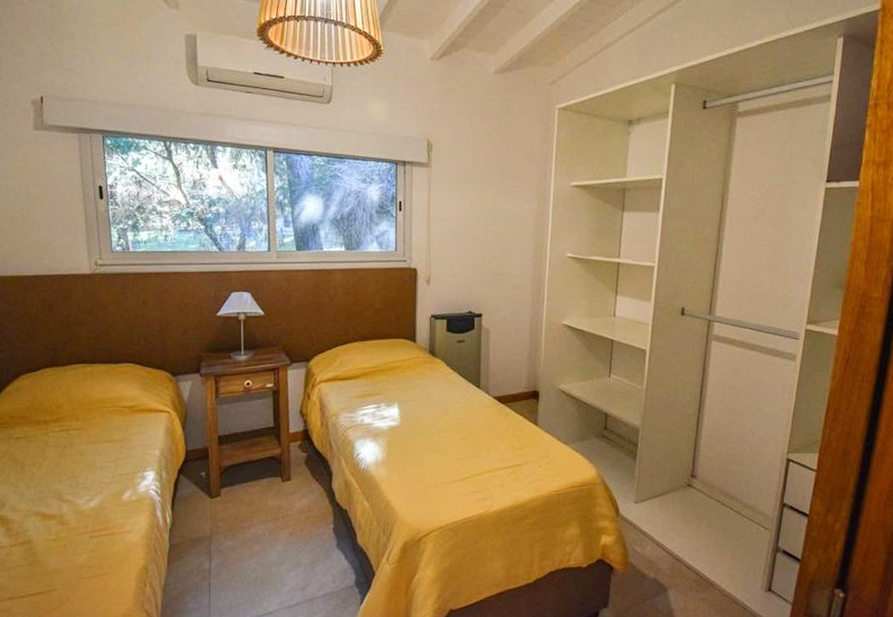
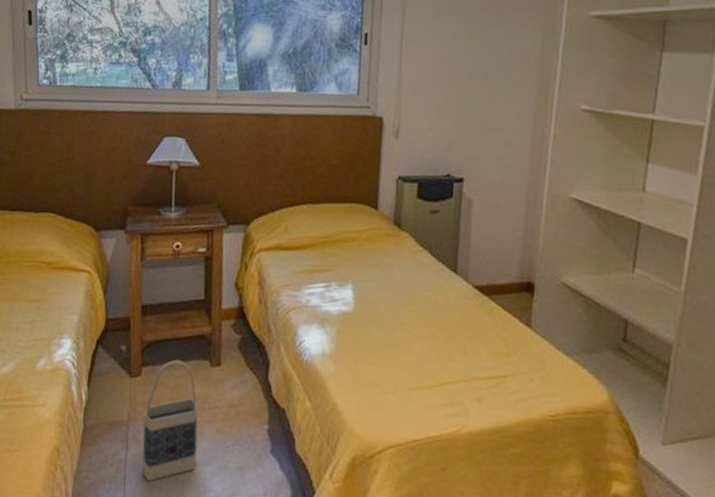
bag: none [224,479,273,585] -> present [142,360,198,482]

